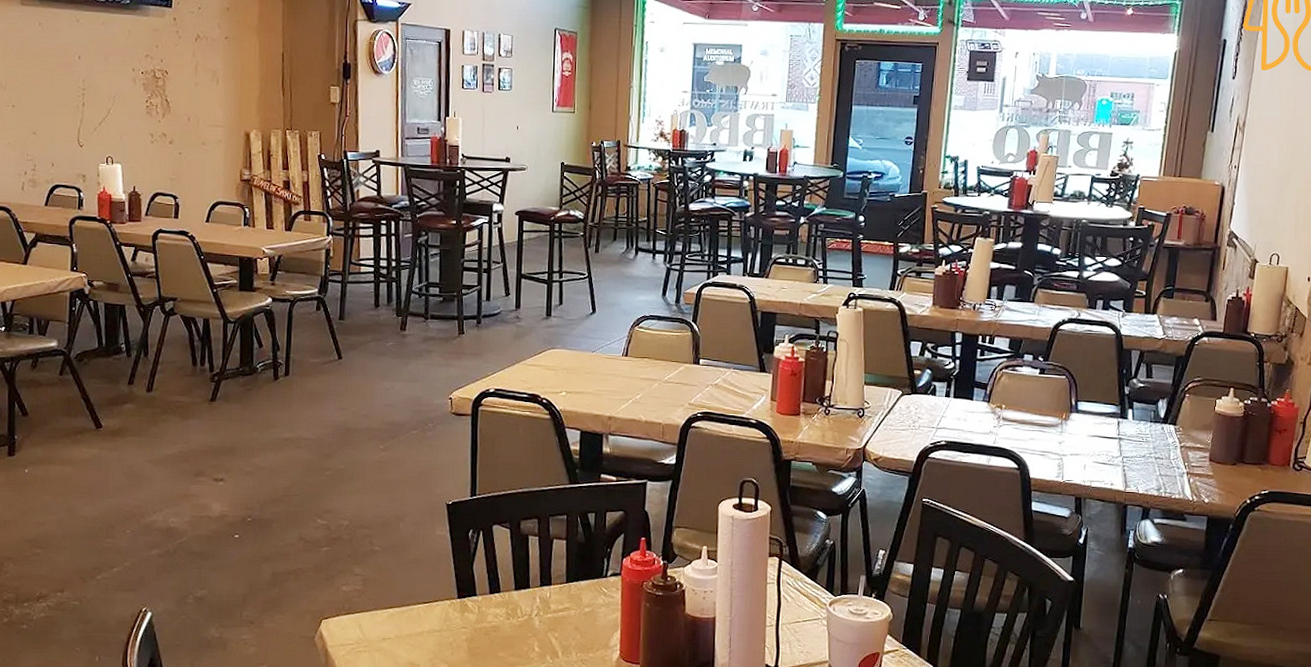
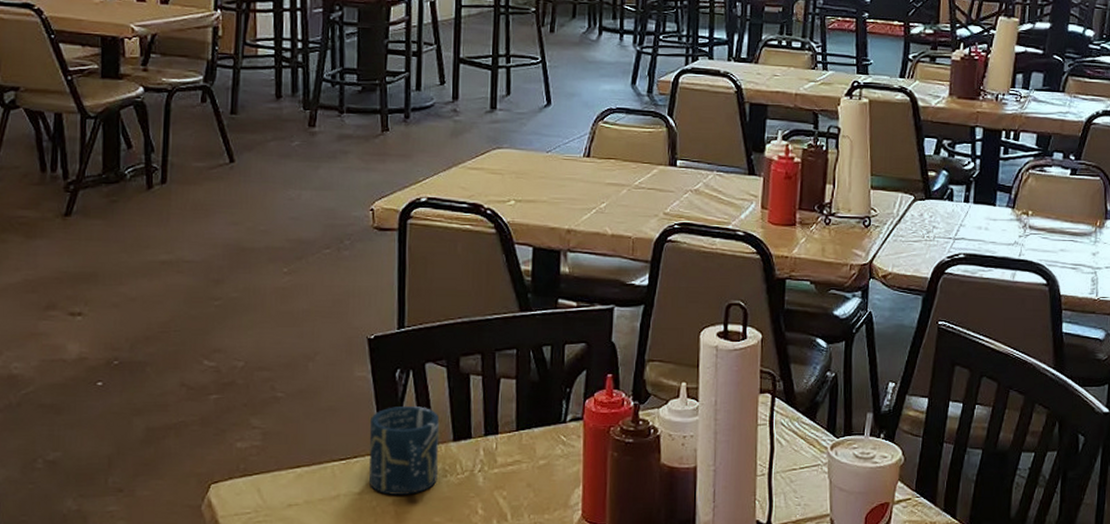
cup: none [447,559,503,633] -> present [370,405,439,495]

